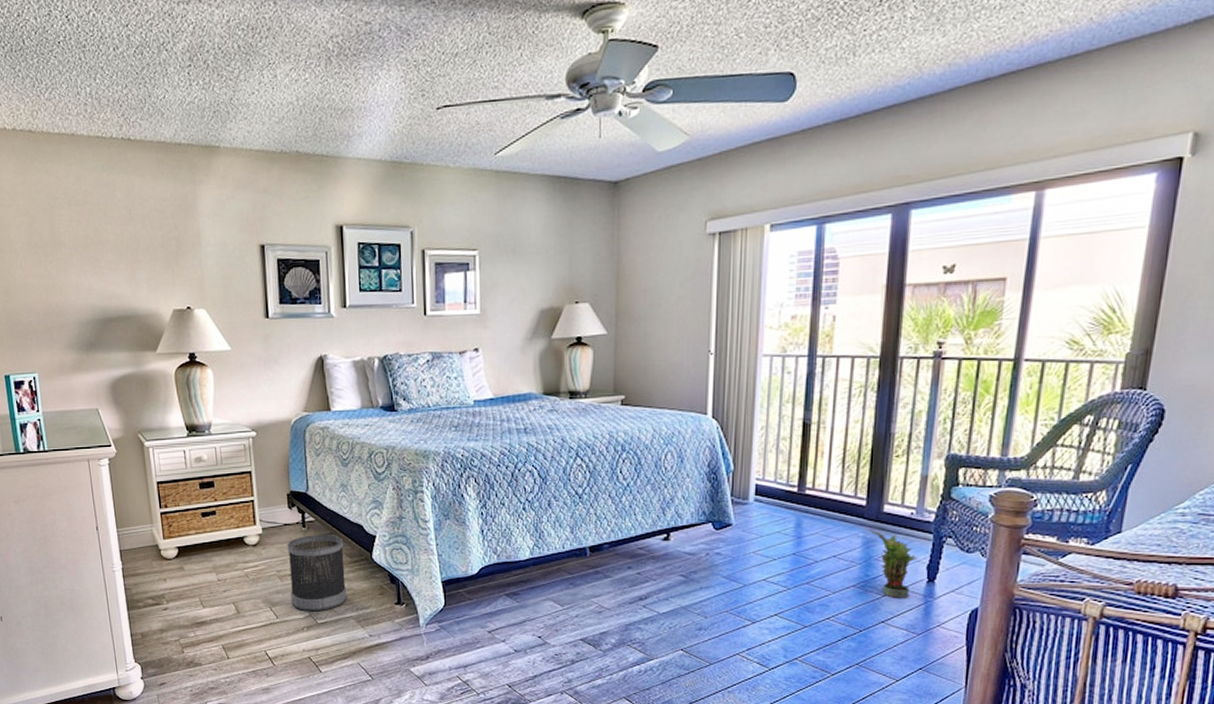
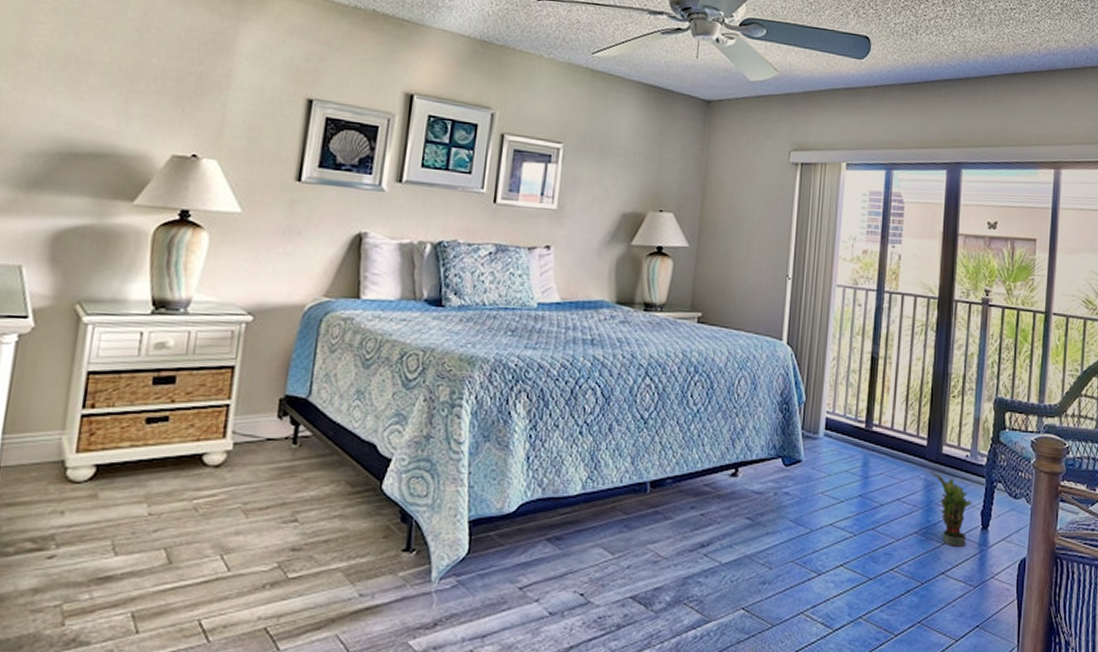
wastebasket: present [287,534,347,612] -> none [254,453,347,561]

